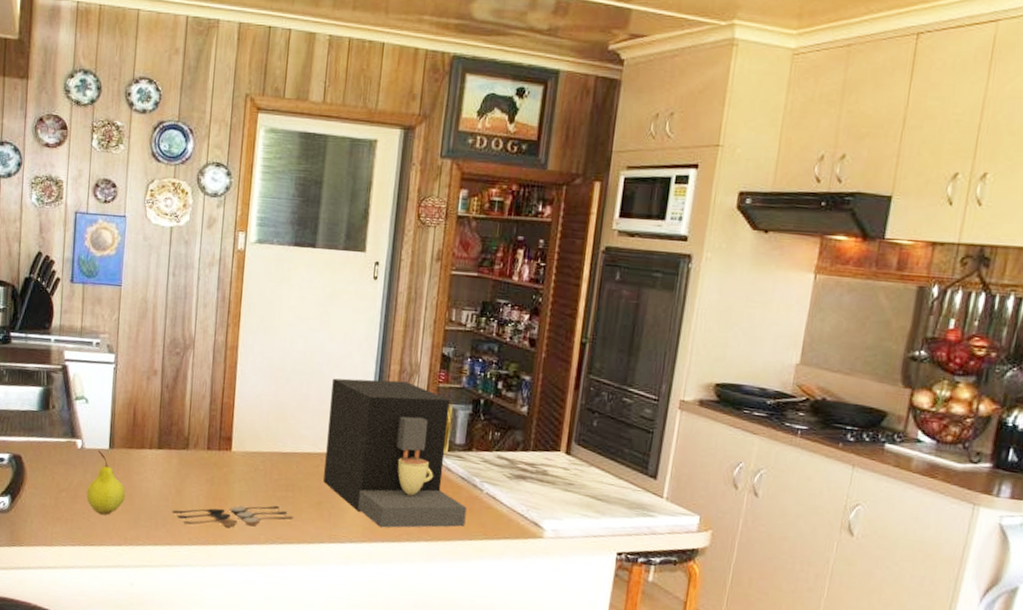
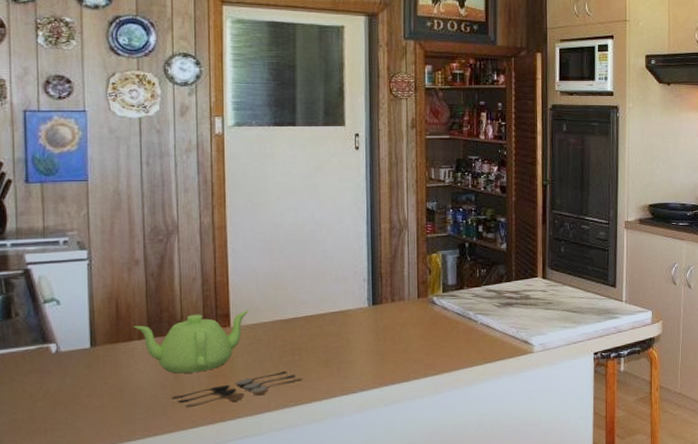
fruit: present [86,451,126,515] -> none [68,351,115,418]
teapot: none [147,432,251,492] -> present [134,310,250,374]
coffee maker: present [323,378,467,528] -> none [327,237,465,372]

